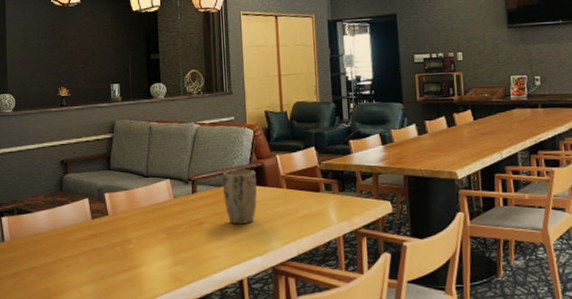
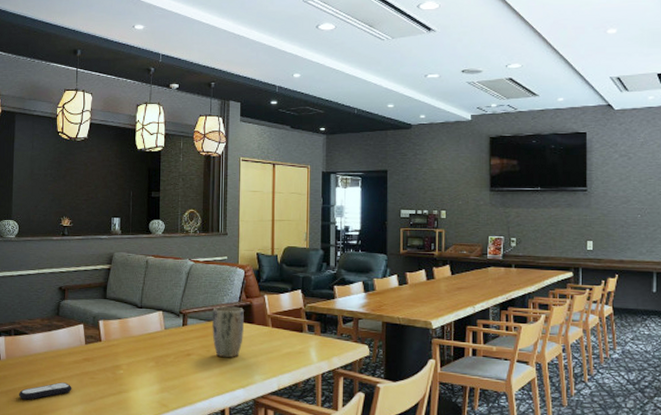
remote control: none [25,261,81,282] -> present [18,382,72,400]

